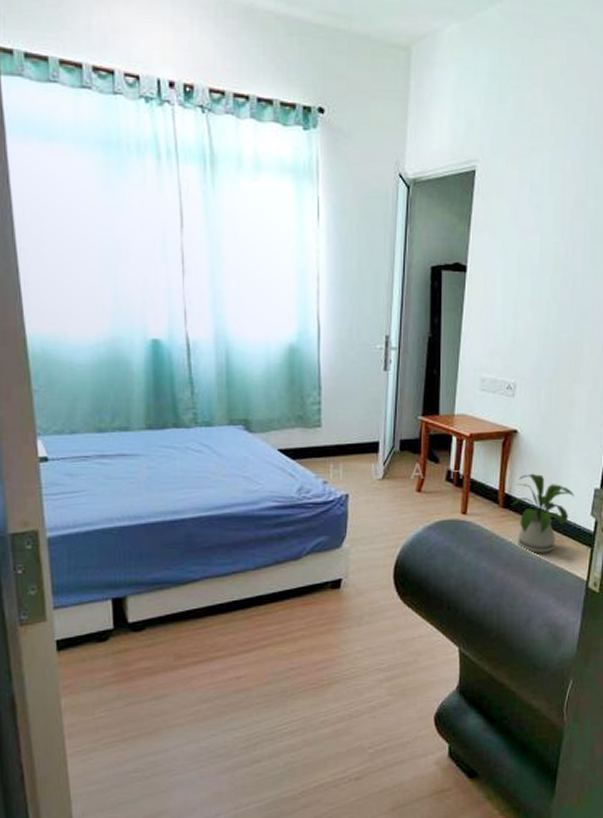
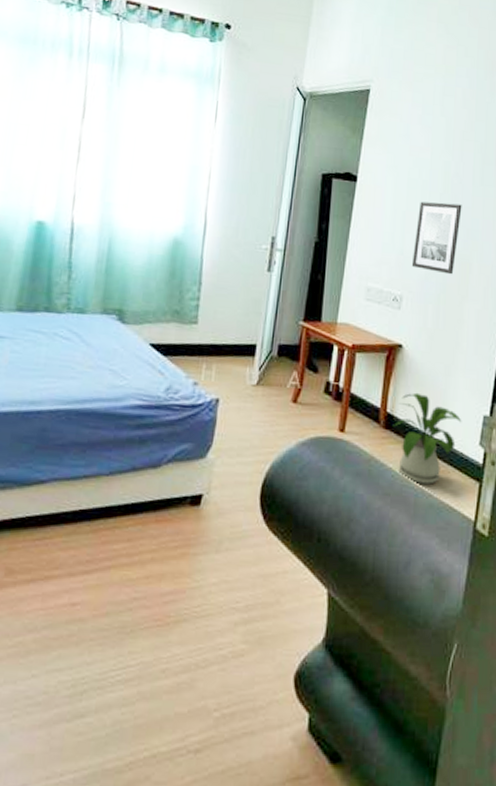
wall art: none [524,286,573,359] -> present [411,201,462,275]

